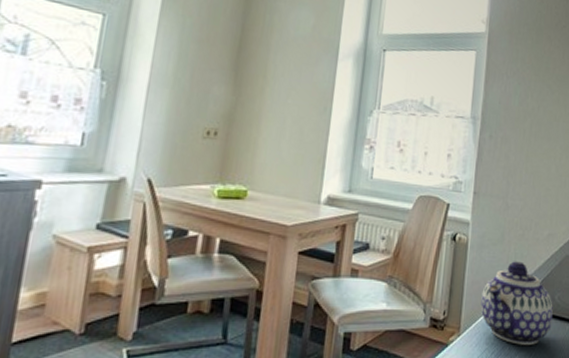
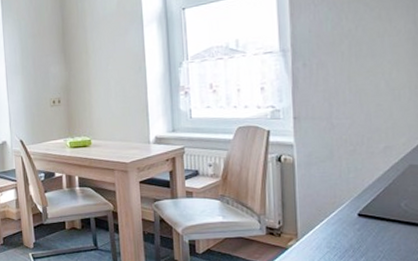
teapot: present [480,261,553,345] -> none [316,174,400,248]

